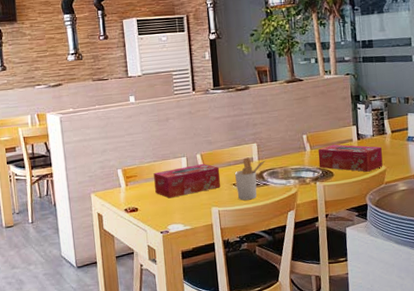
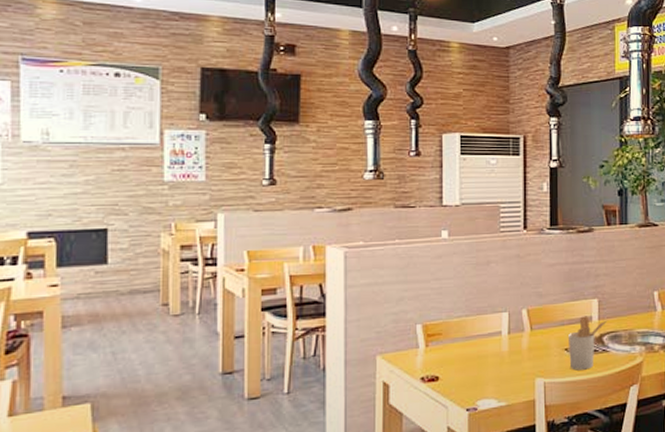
tissue box: present [153,164,220,198] -> none [464,322,550,365]

